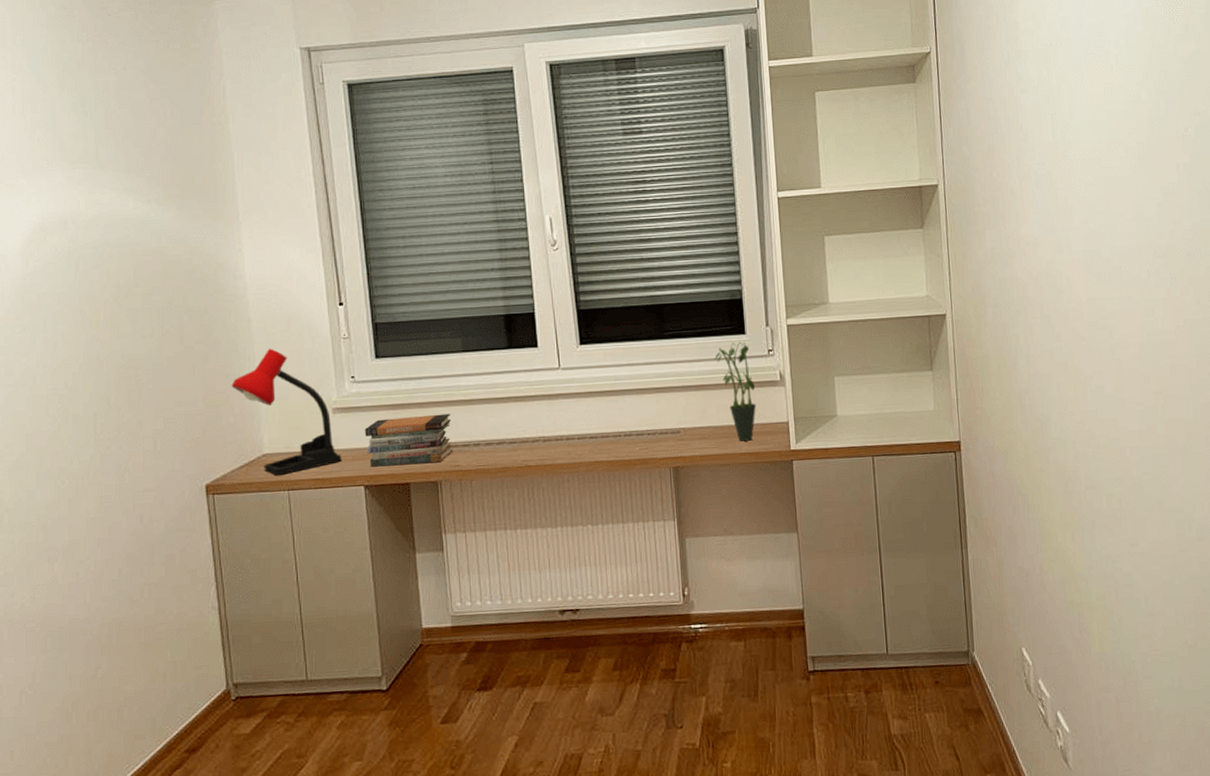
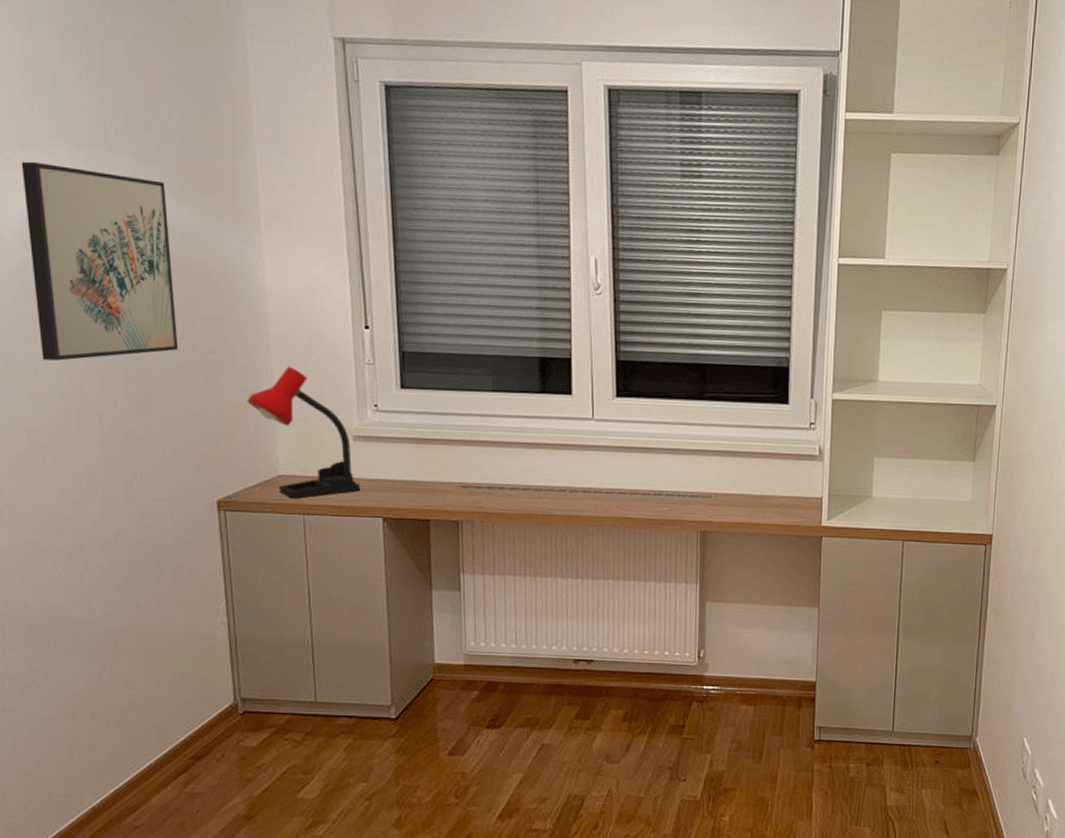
wall art: none [22,186,167,367] -> present [21,161,179,361]
book stack: present [365,413,453,467] -> none [386,452,477,501]
potted plant: present [714,341,756,442] -> none [754,411,793,513]

